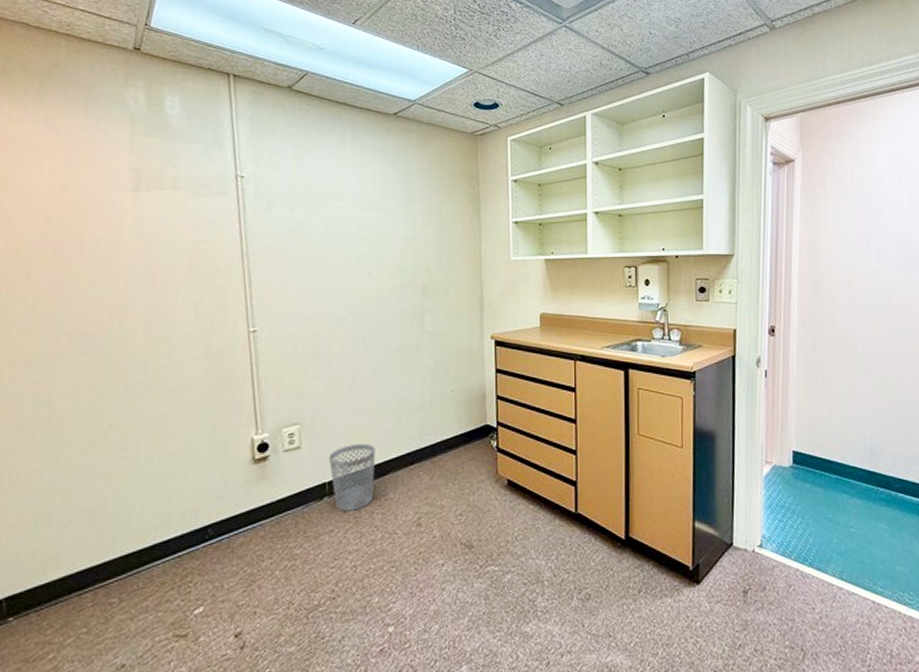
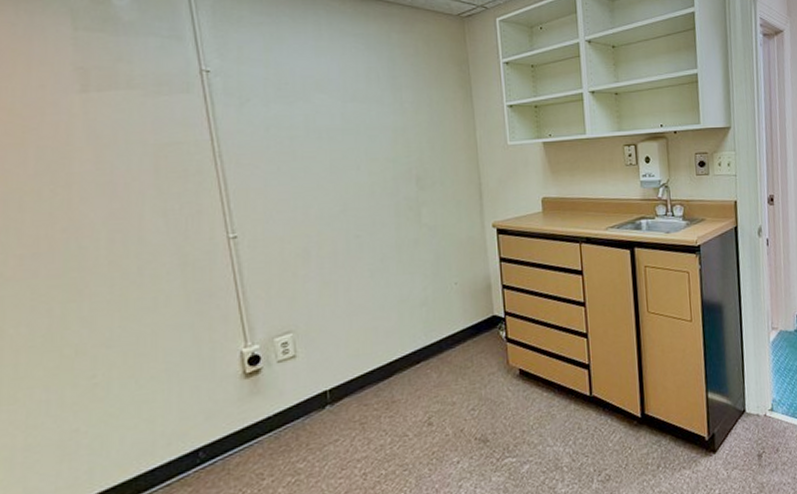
wastebasket: present [329,444,375,511] -> none [328,346,379,419]

